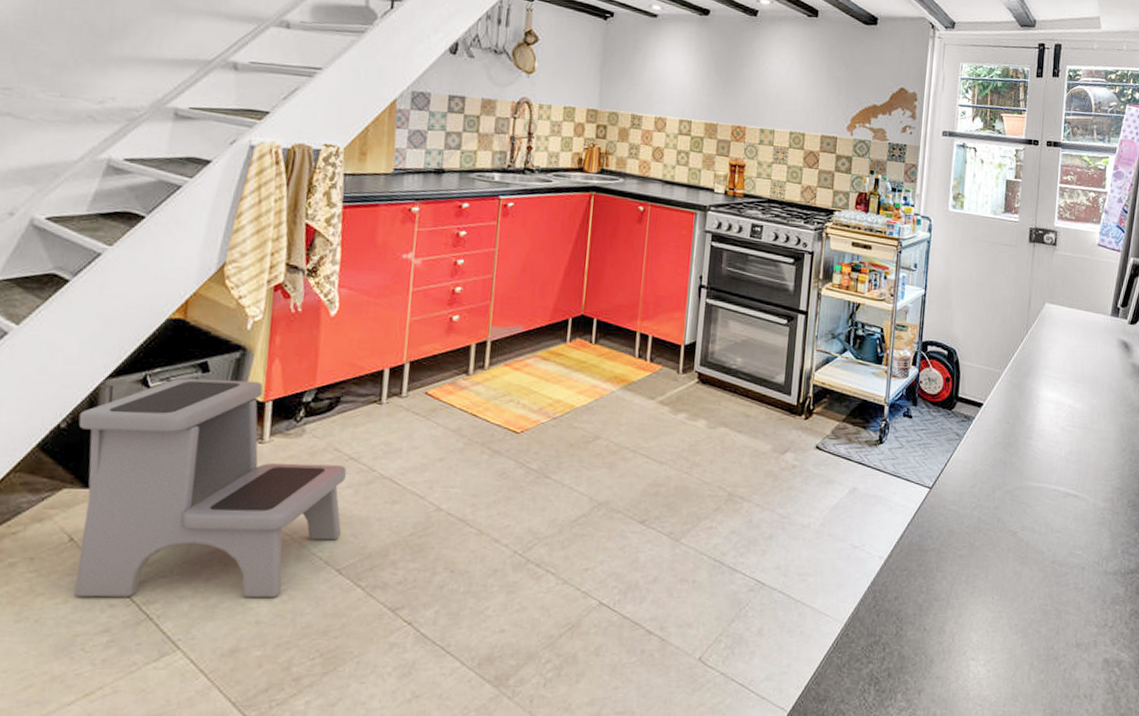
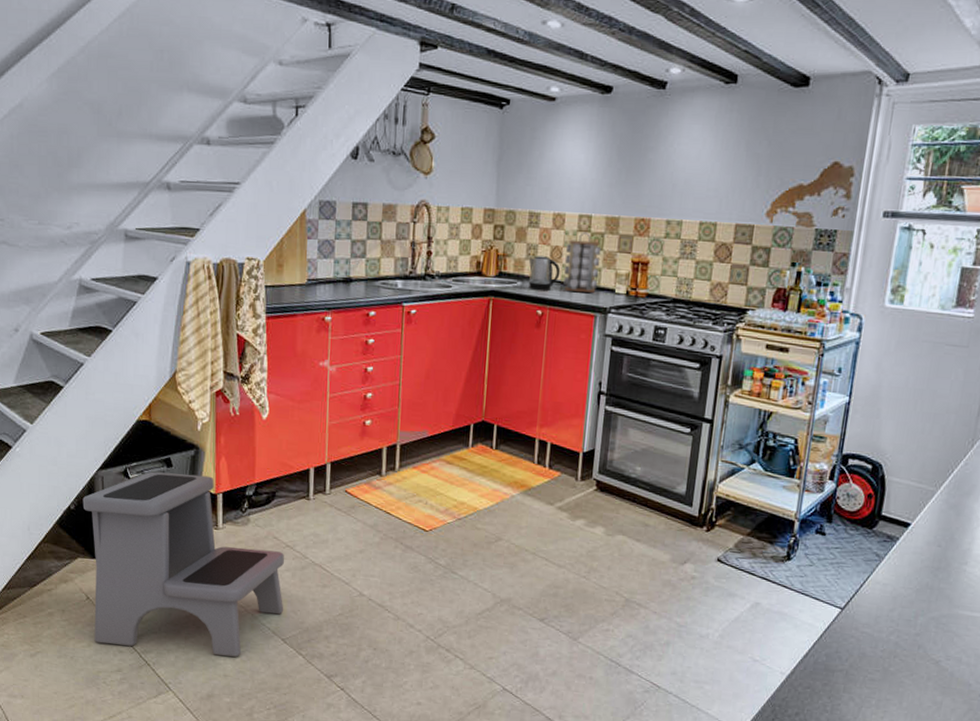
kettle: none [631,154,662,189] -> present [529,255,561,292]
spice rack: none [665,135,701,192] -> present [563,232,602,294]

